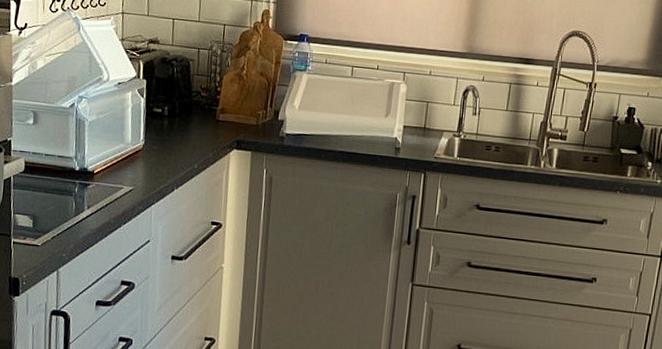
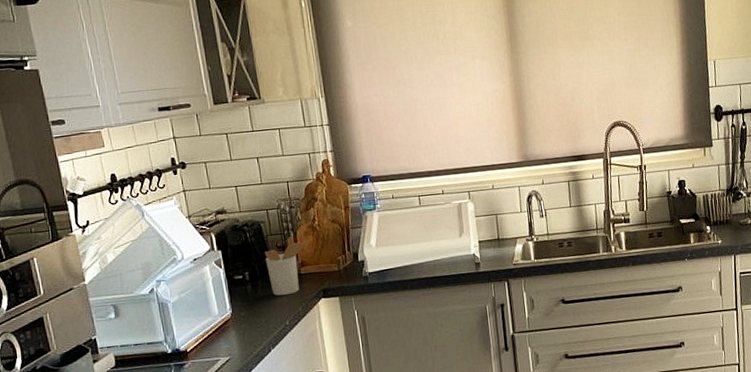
utensil holder: none [186,79,231,139] -> present [264,235,307,296]

